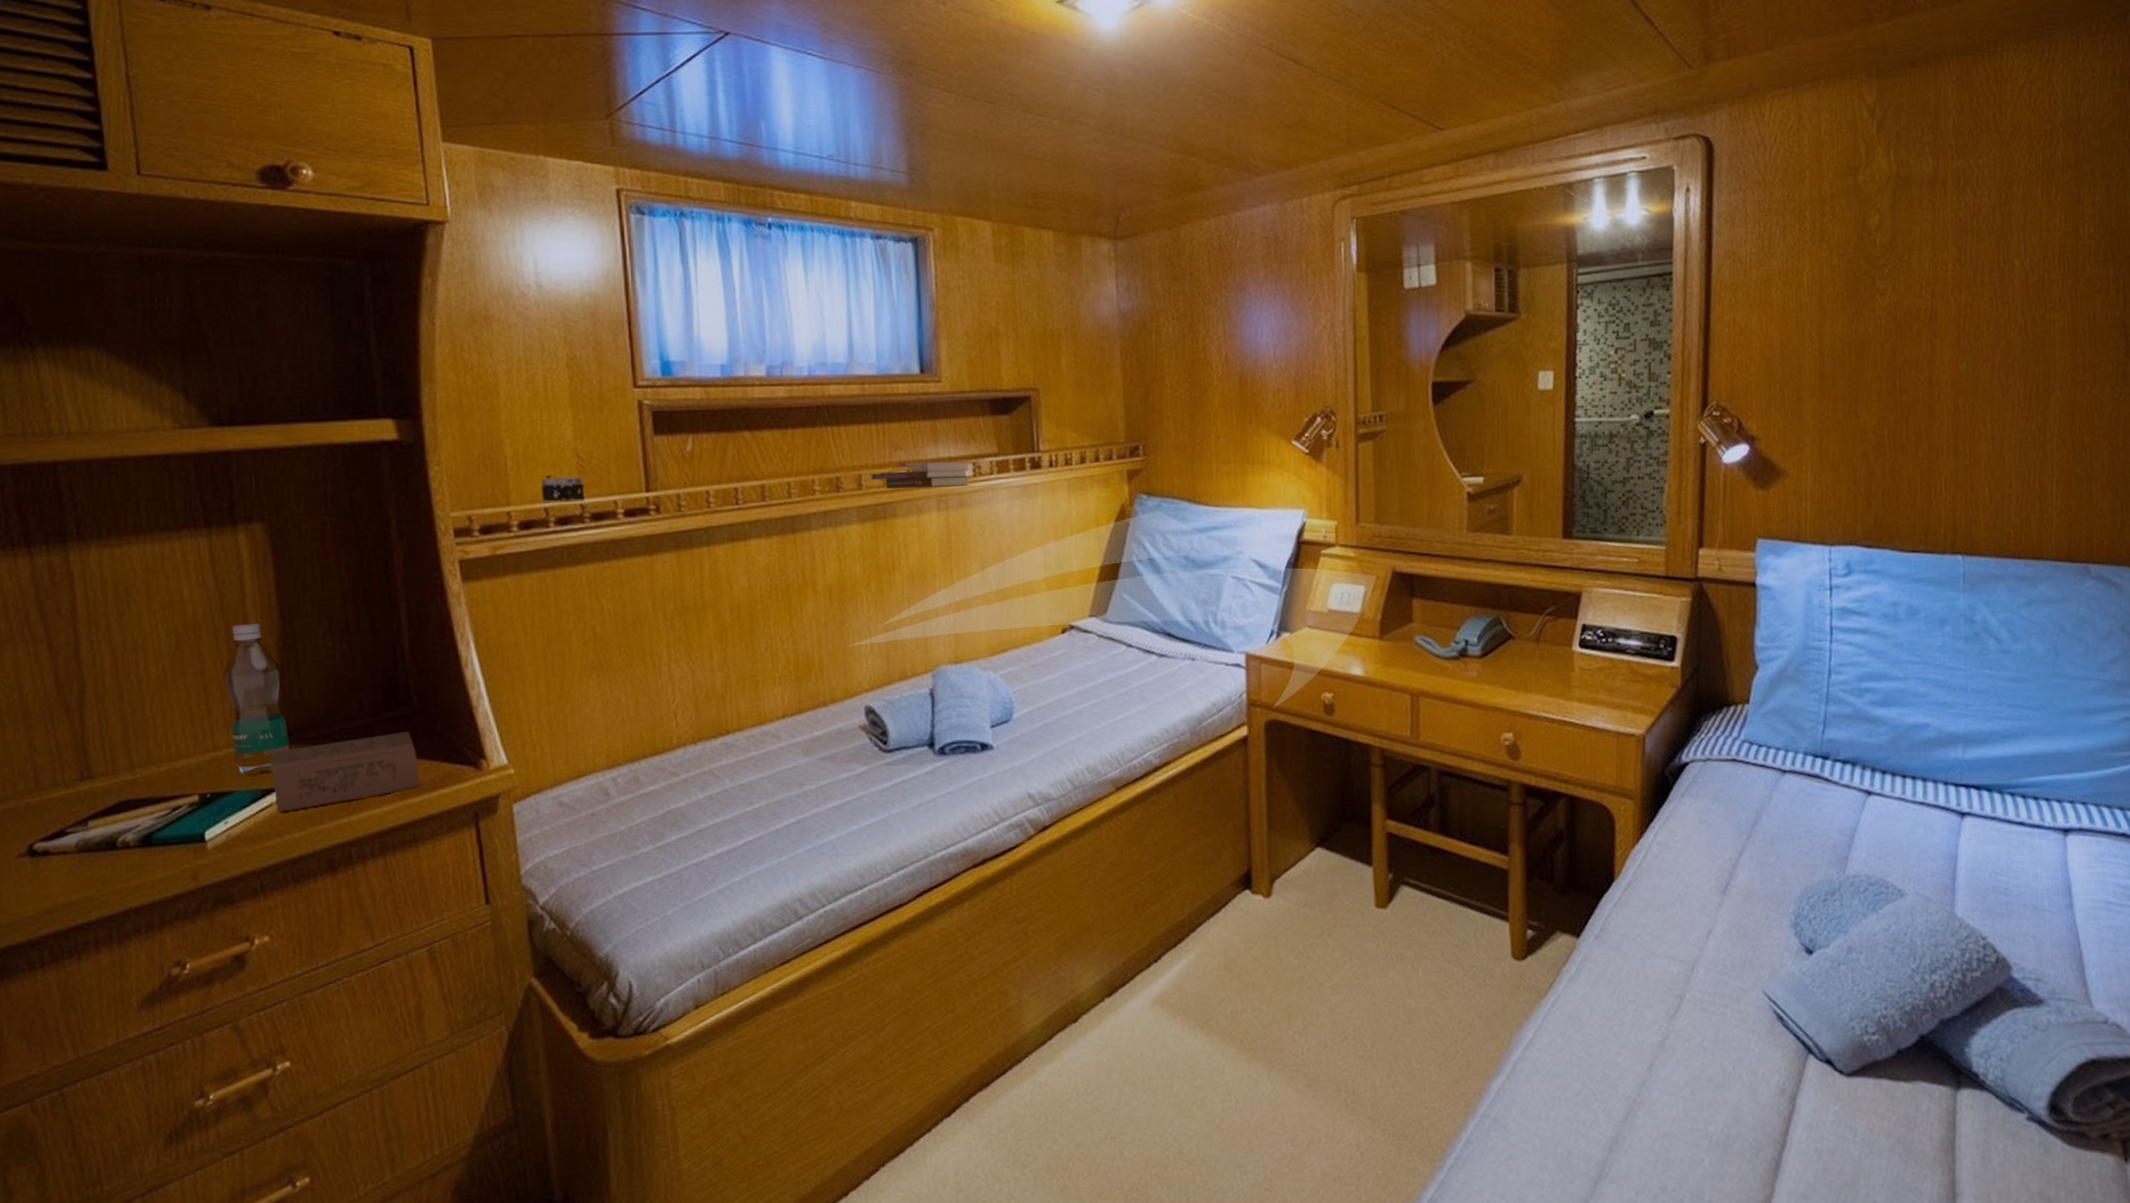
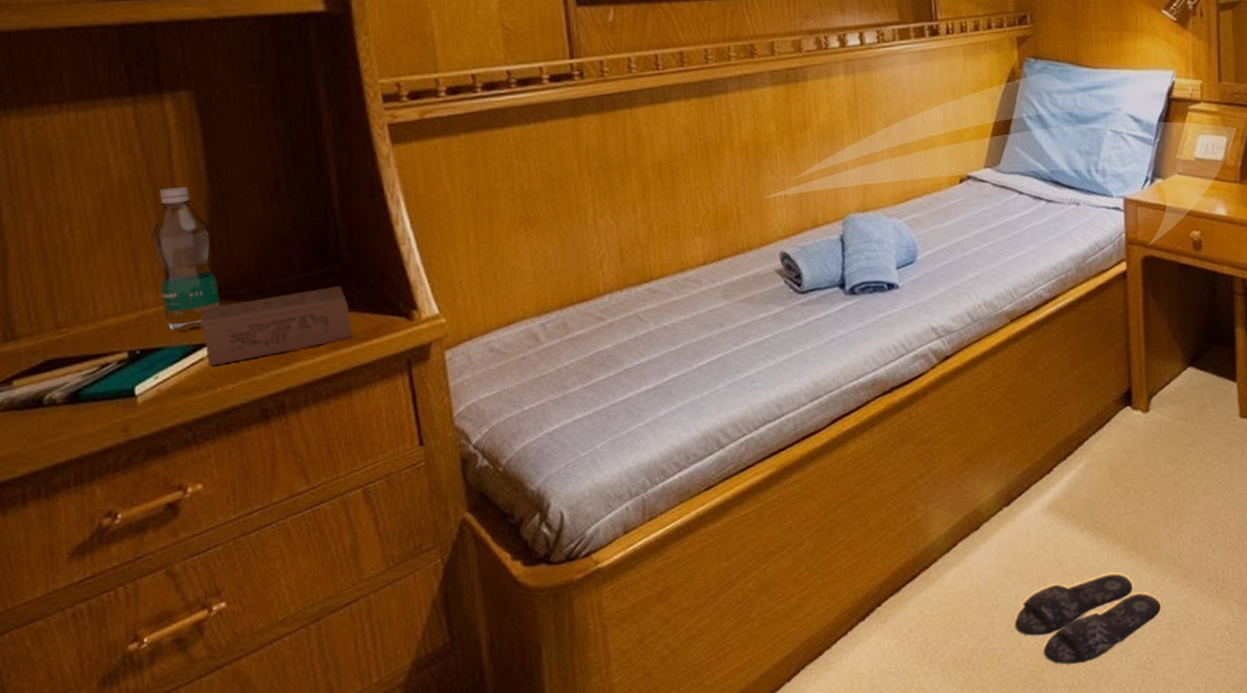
camera: present [540,475,585,503] -> none [467,44,511,70]
books: present [871,461,969,490] -> none [782,29,874,55]
slippers: none [1116,1079,1281,1178] -> present [1015,574,1161,664]

